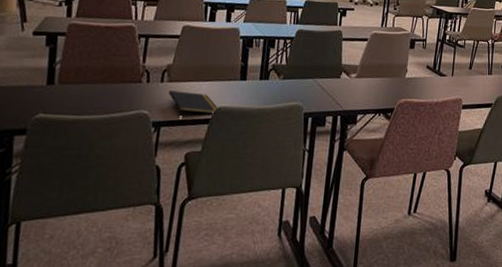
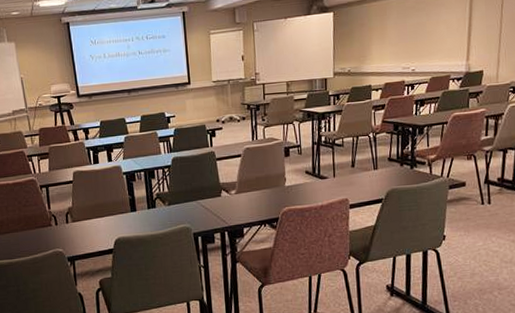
notepad: present [168,90,220,116] -> none [74,228,119,249]

